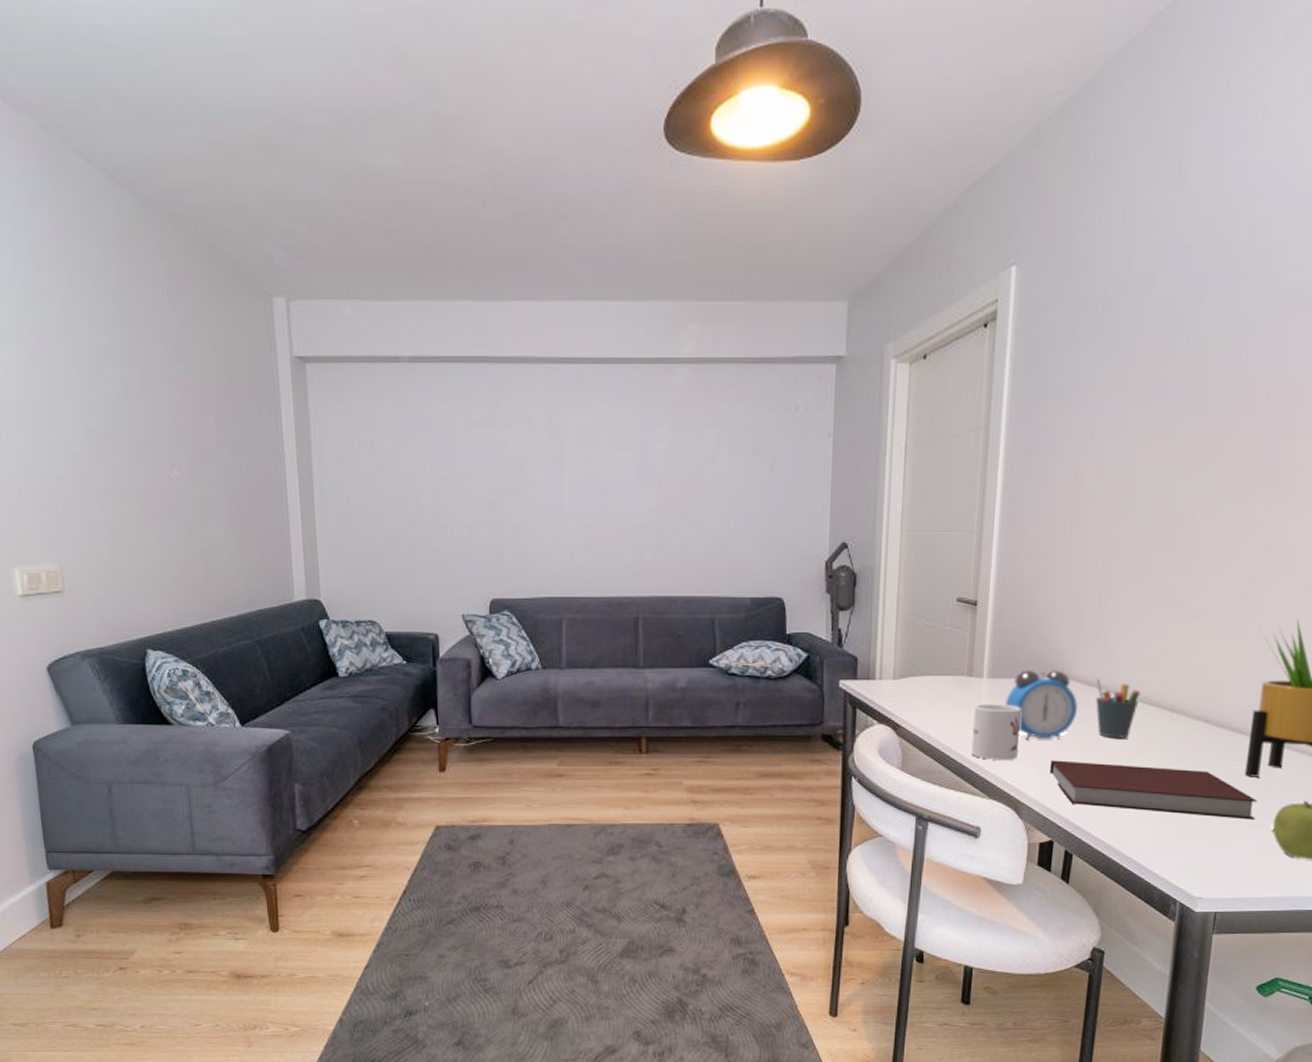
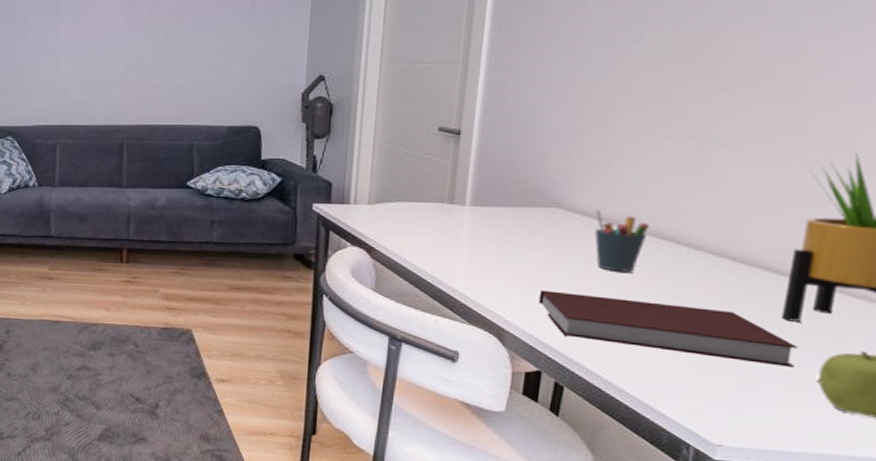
mug: present [971,703,1021,760] -> none [450,230,507,288]
alarm clock: present [1004,669,1078,739] -> none [489,199,573,270]

